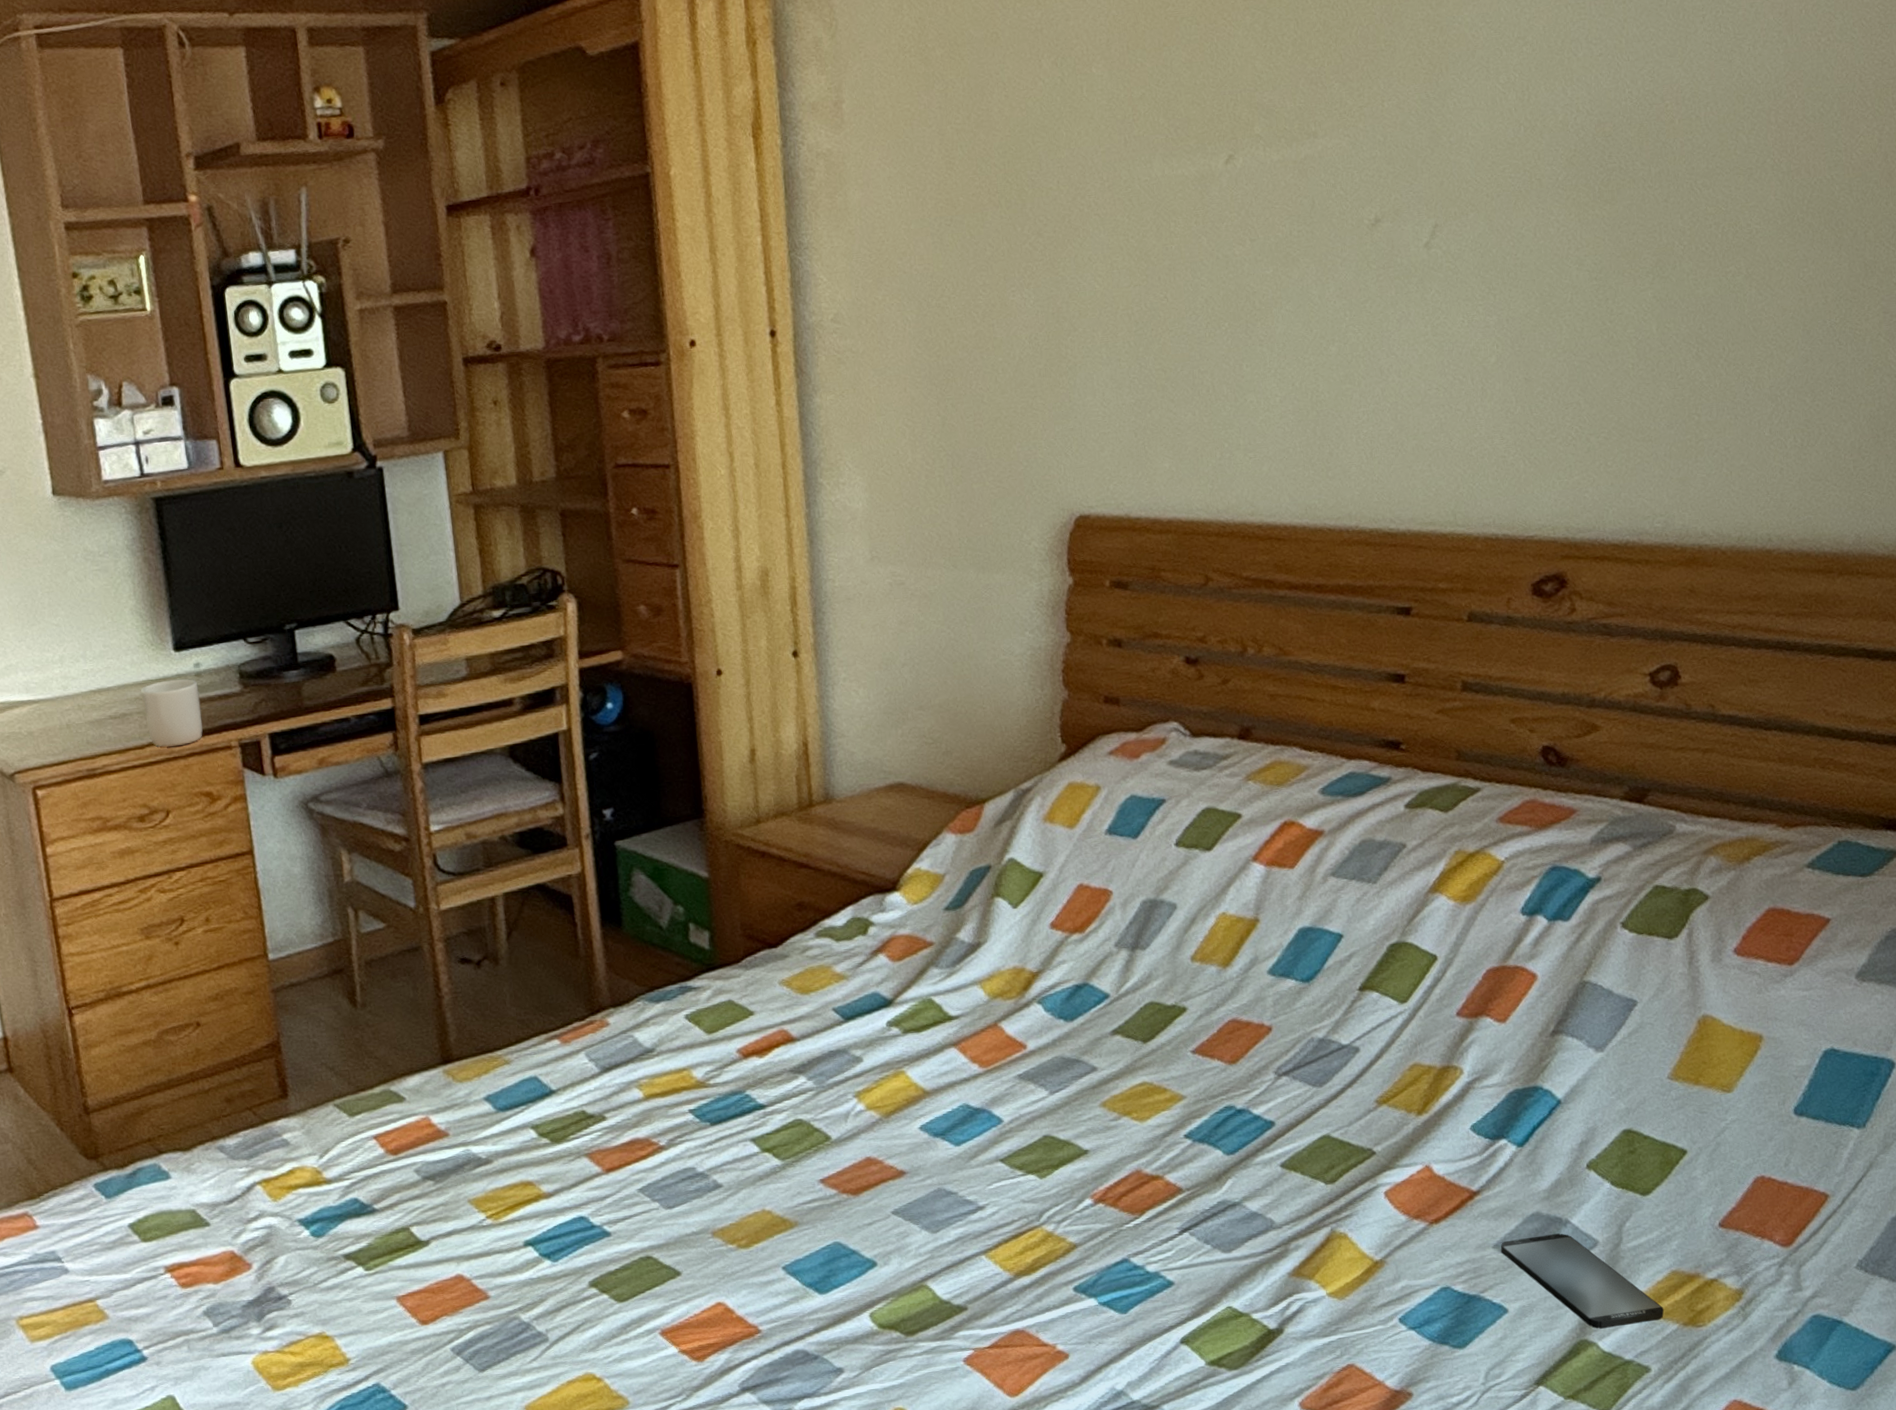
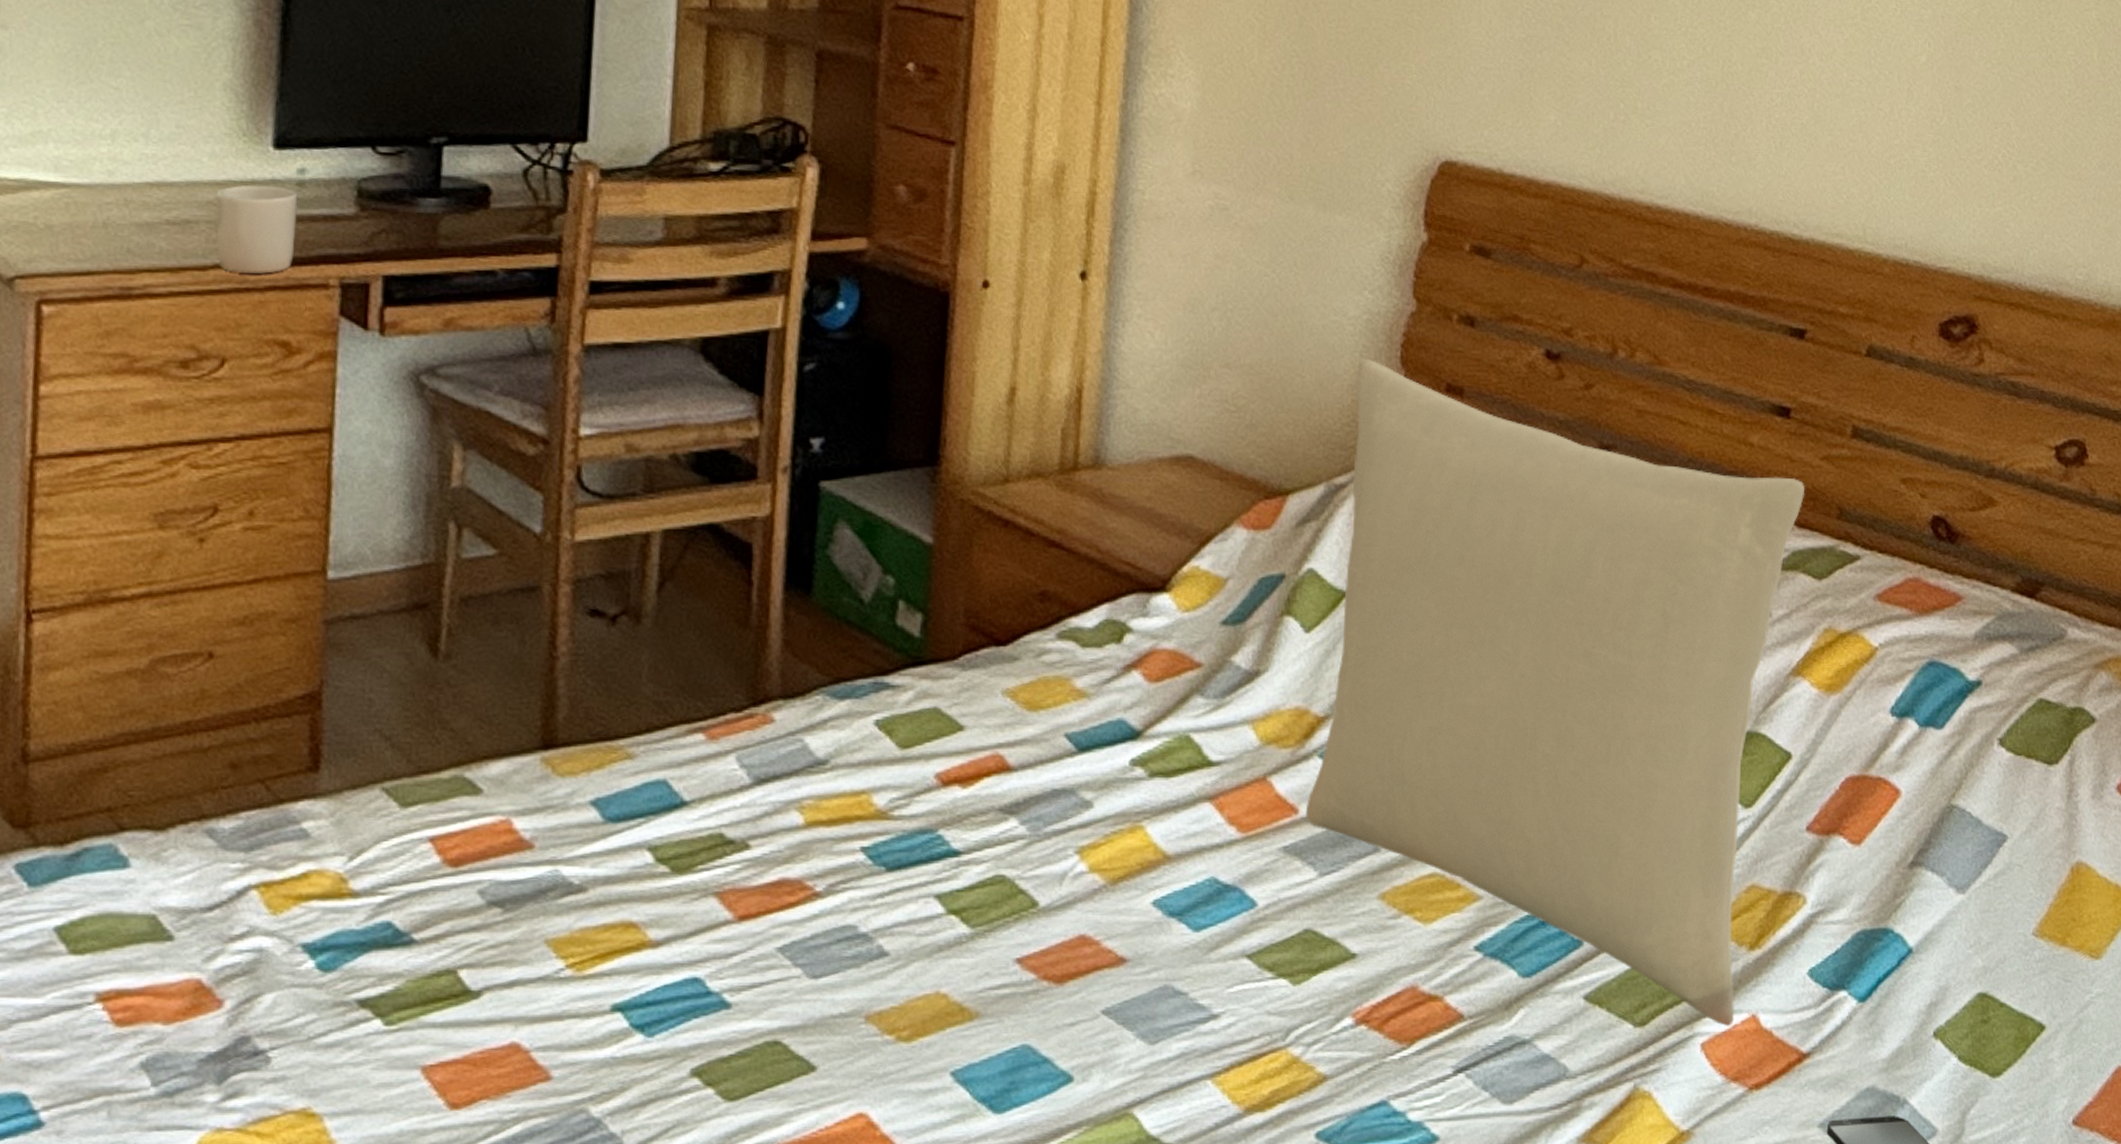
pillow: none [1027,686,1426,1177] -> present [1306,359,1805,1027]

